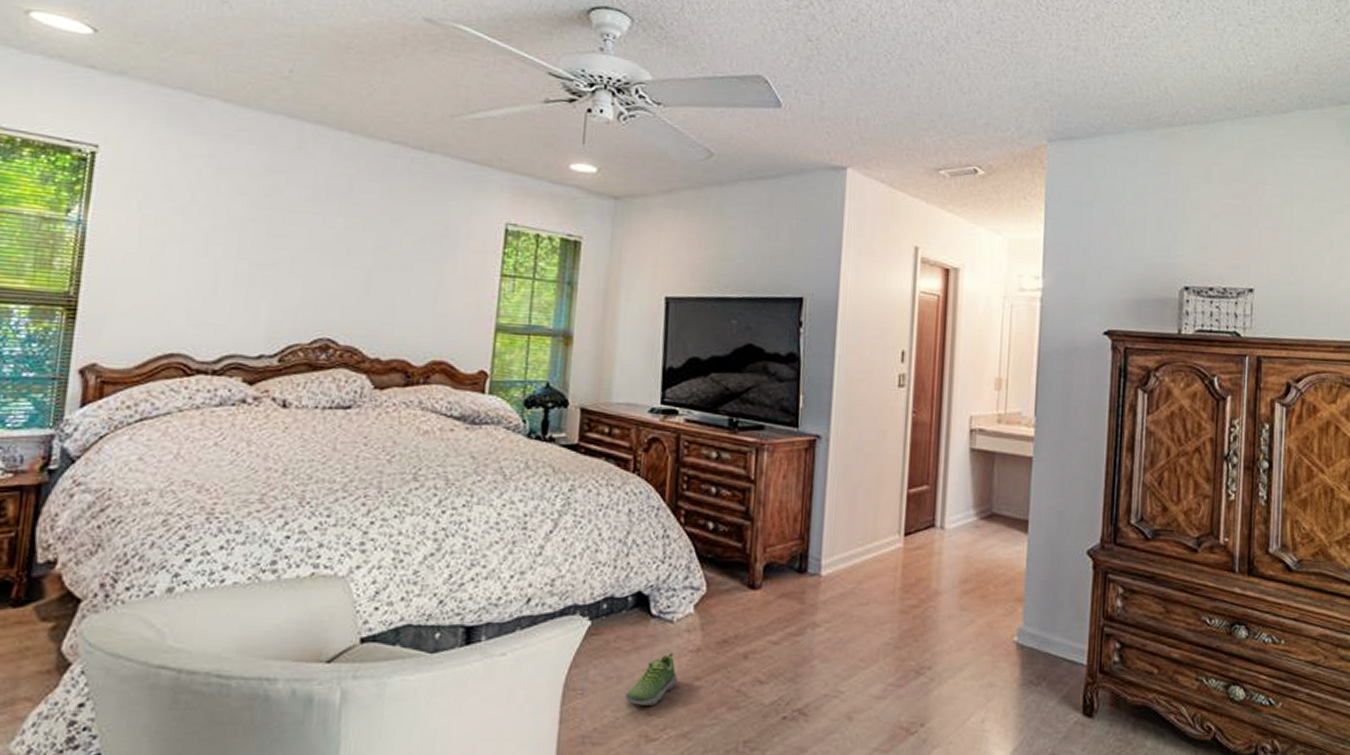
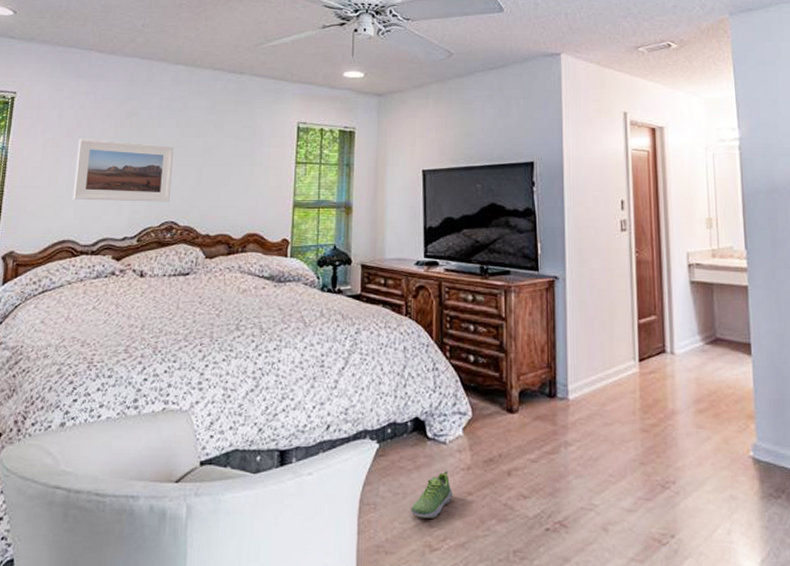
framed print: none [185,218,333,313] -> present [73,138,174,202]

